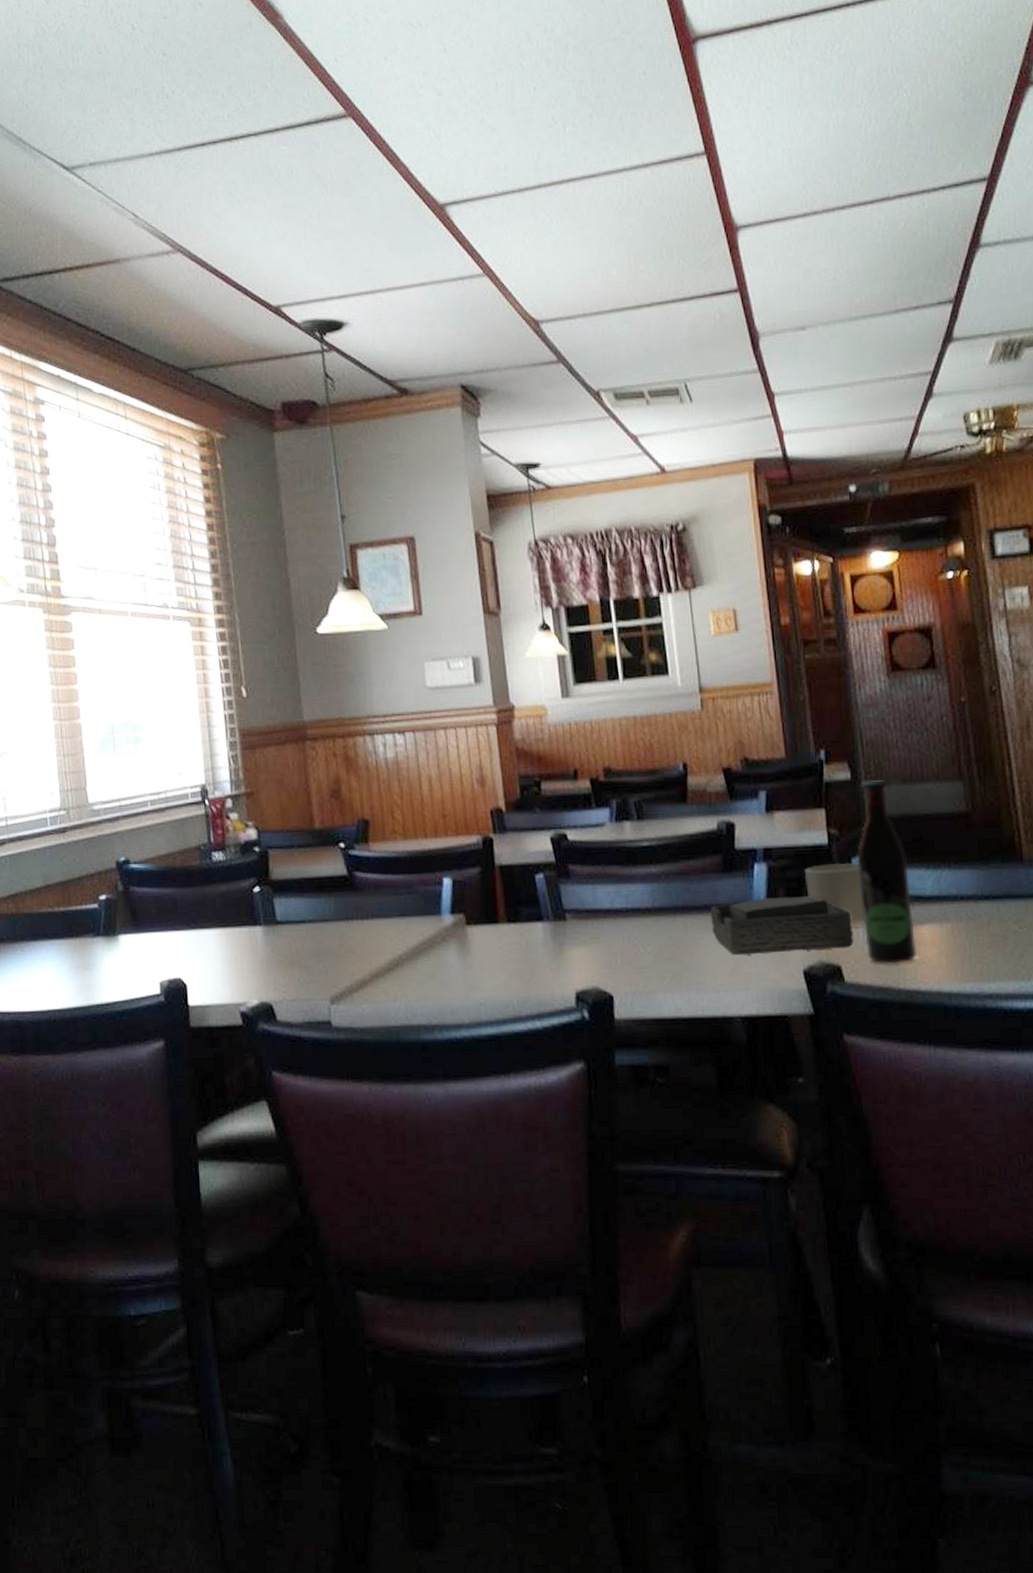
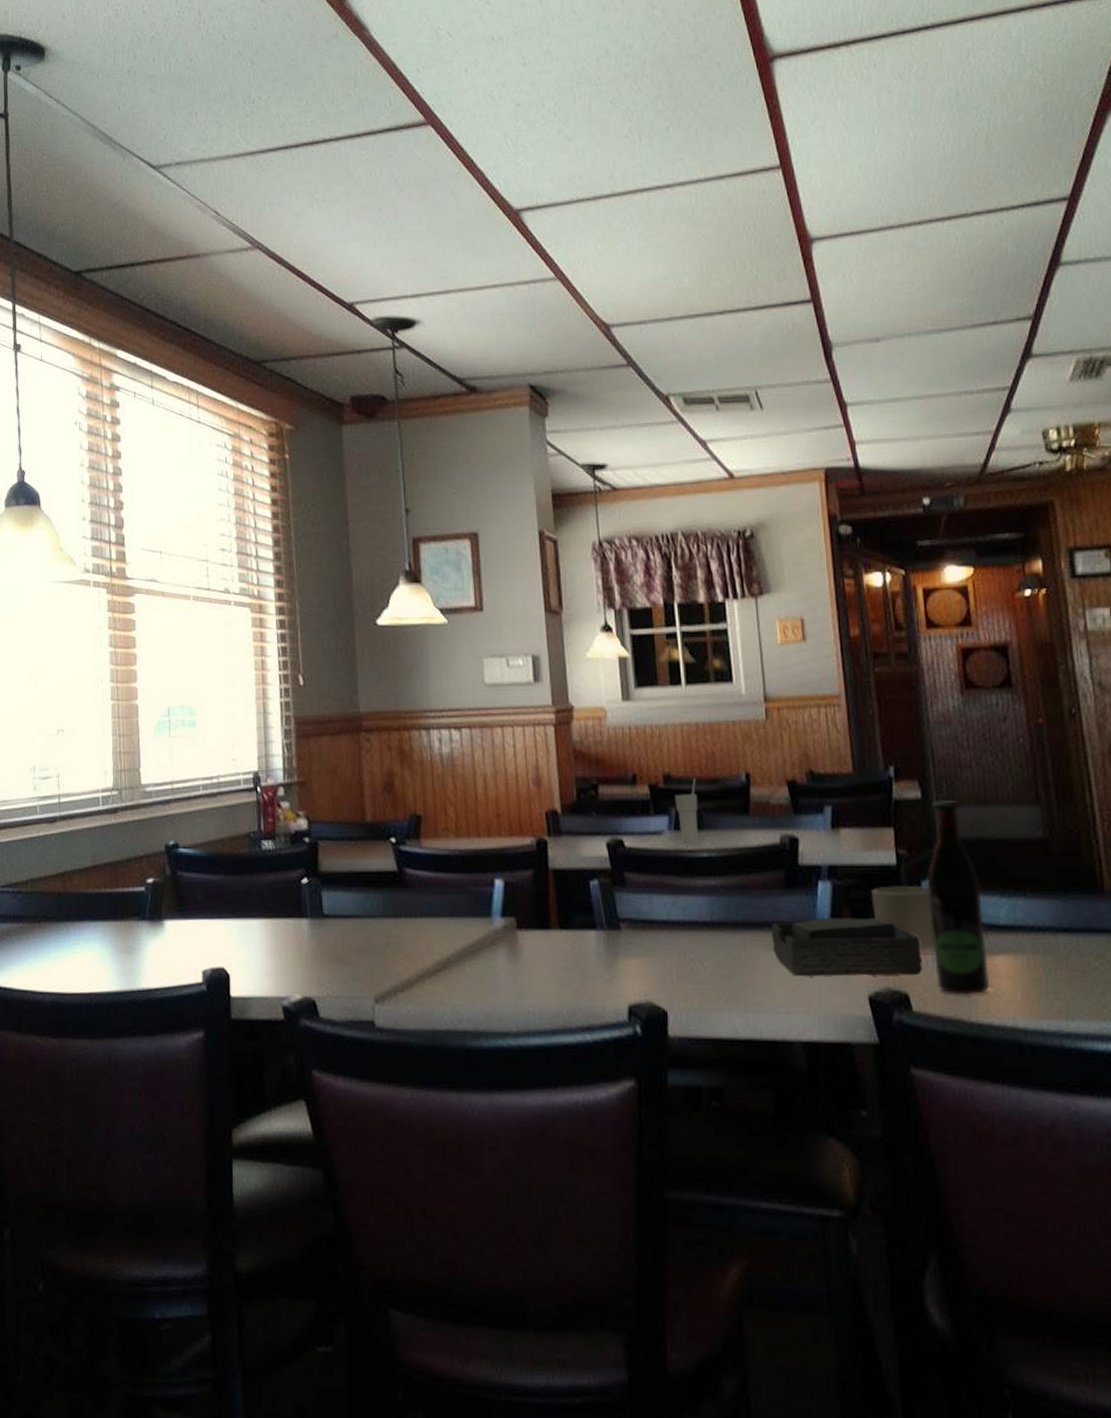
cup: none [615,770,640,836] -> present [675,778,699,846]

